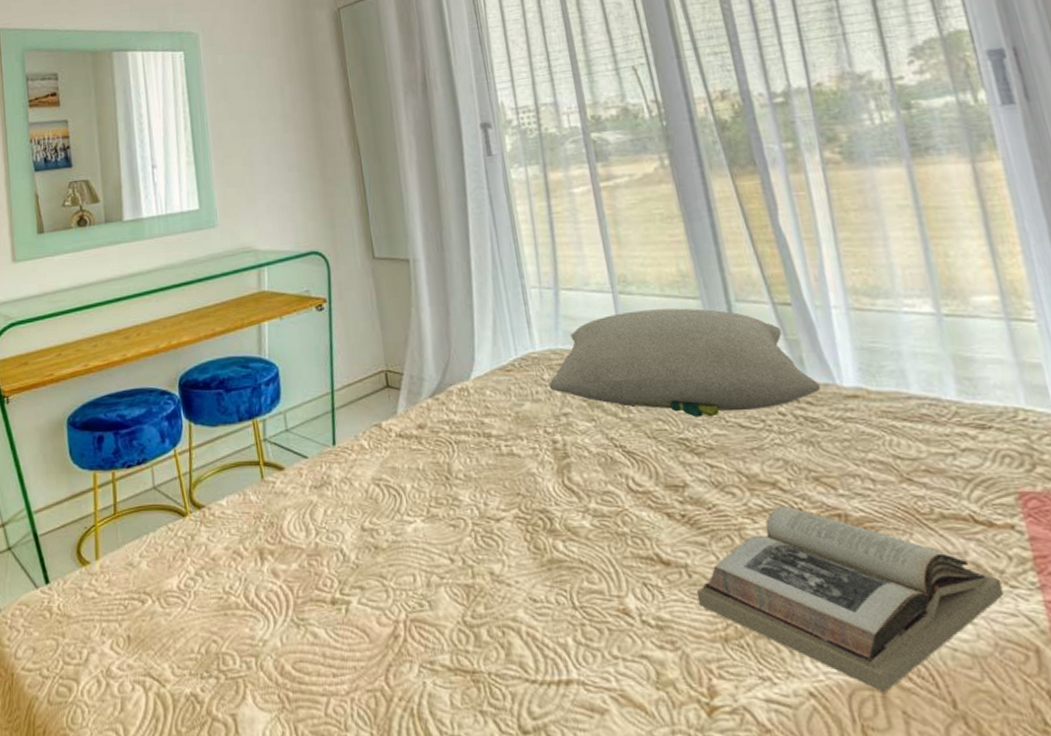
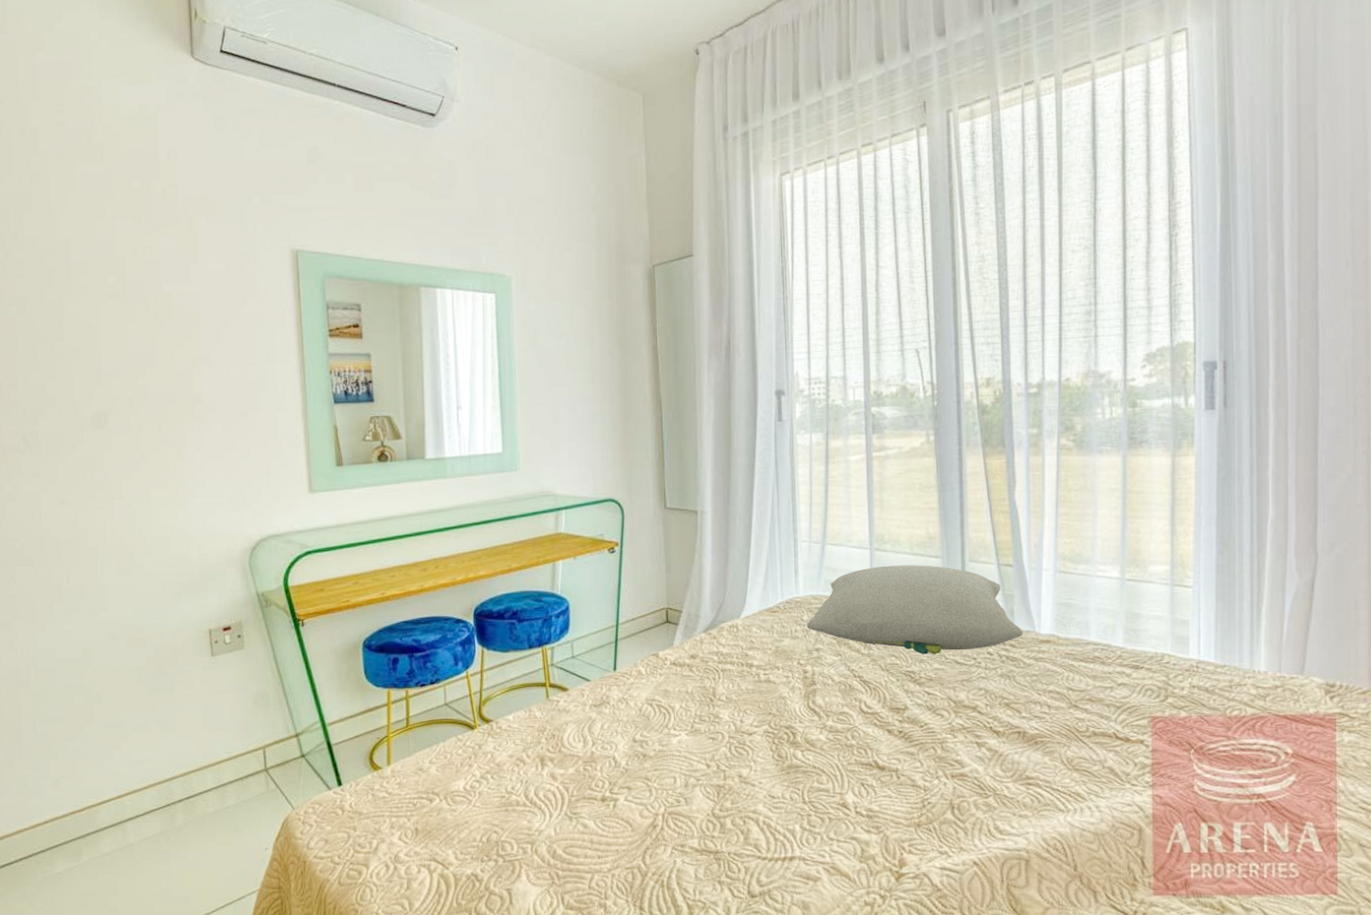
book: present [696,505,1003,693] -> none [901,724,1125,861]

